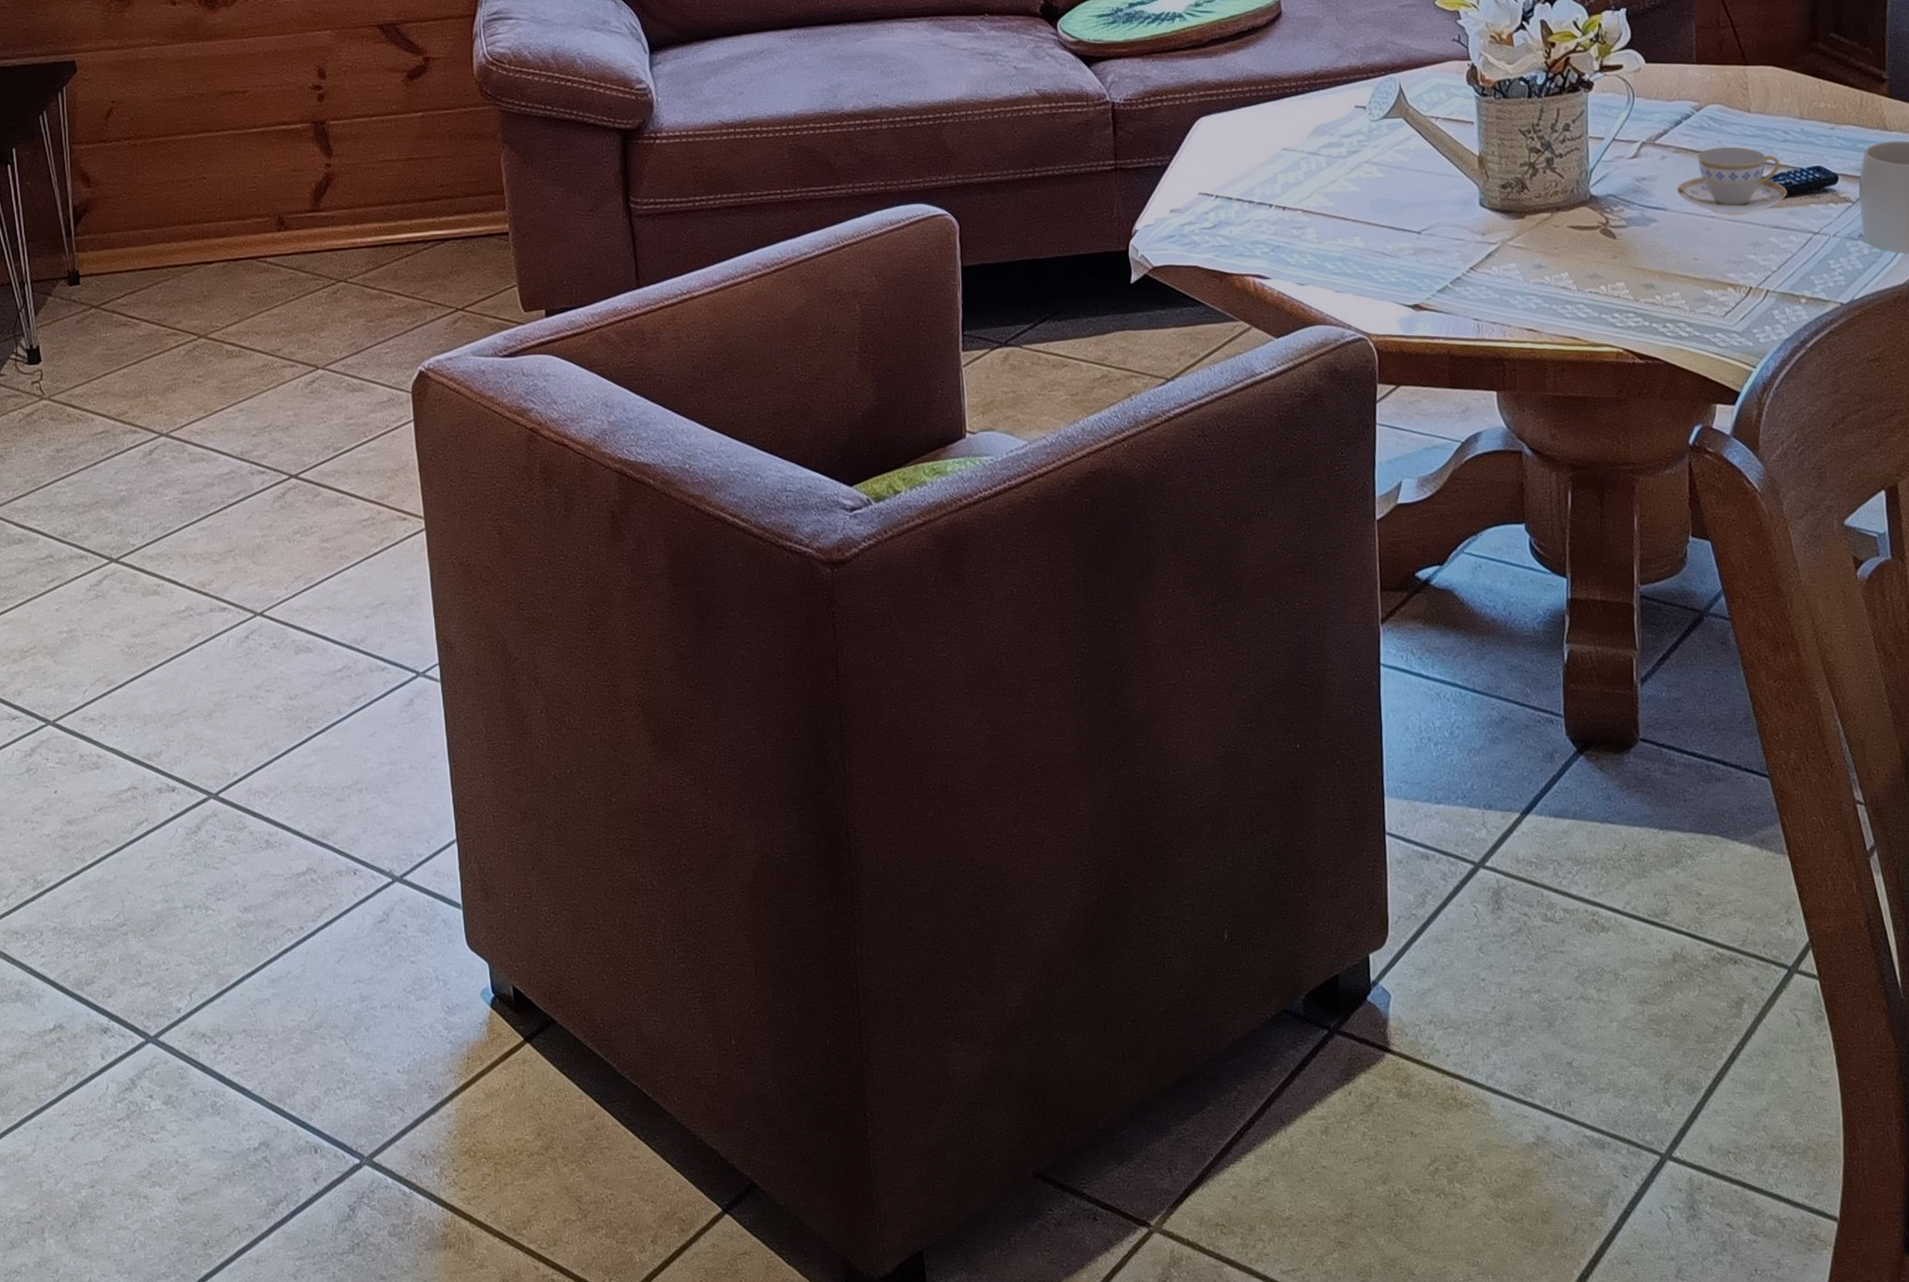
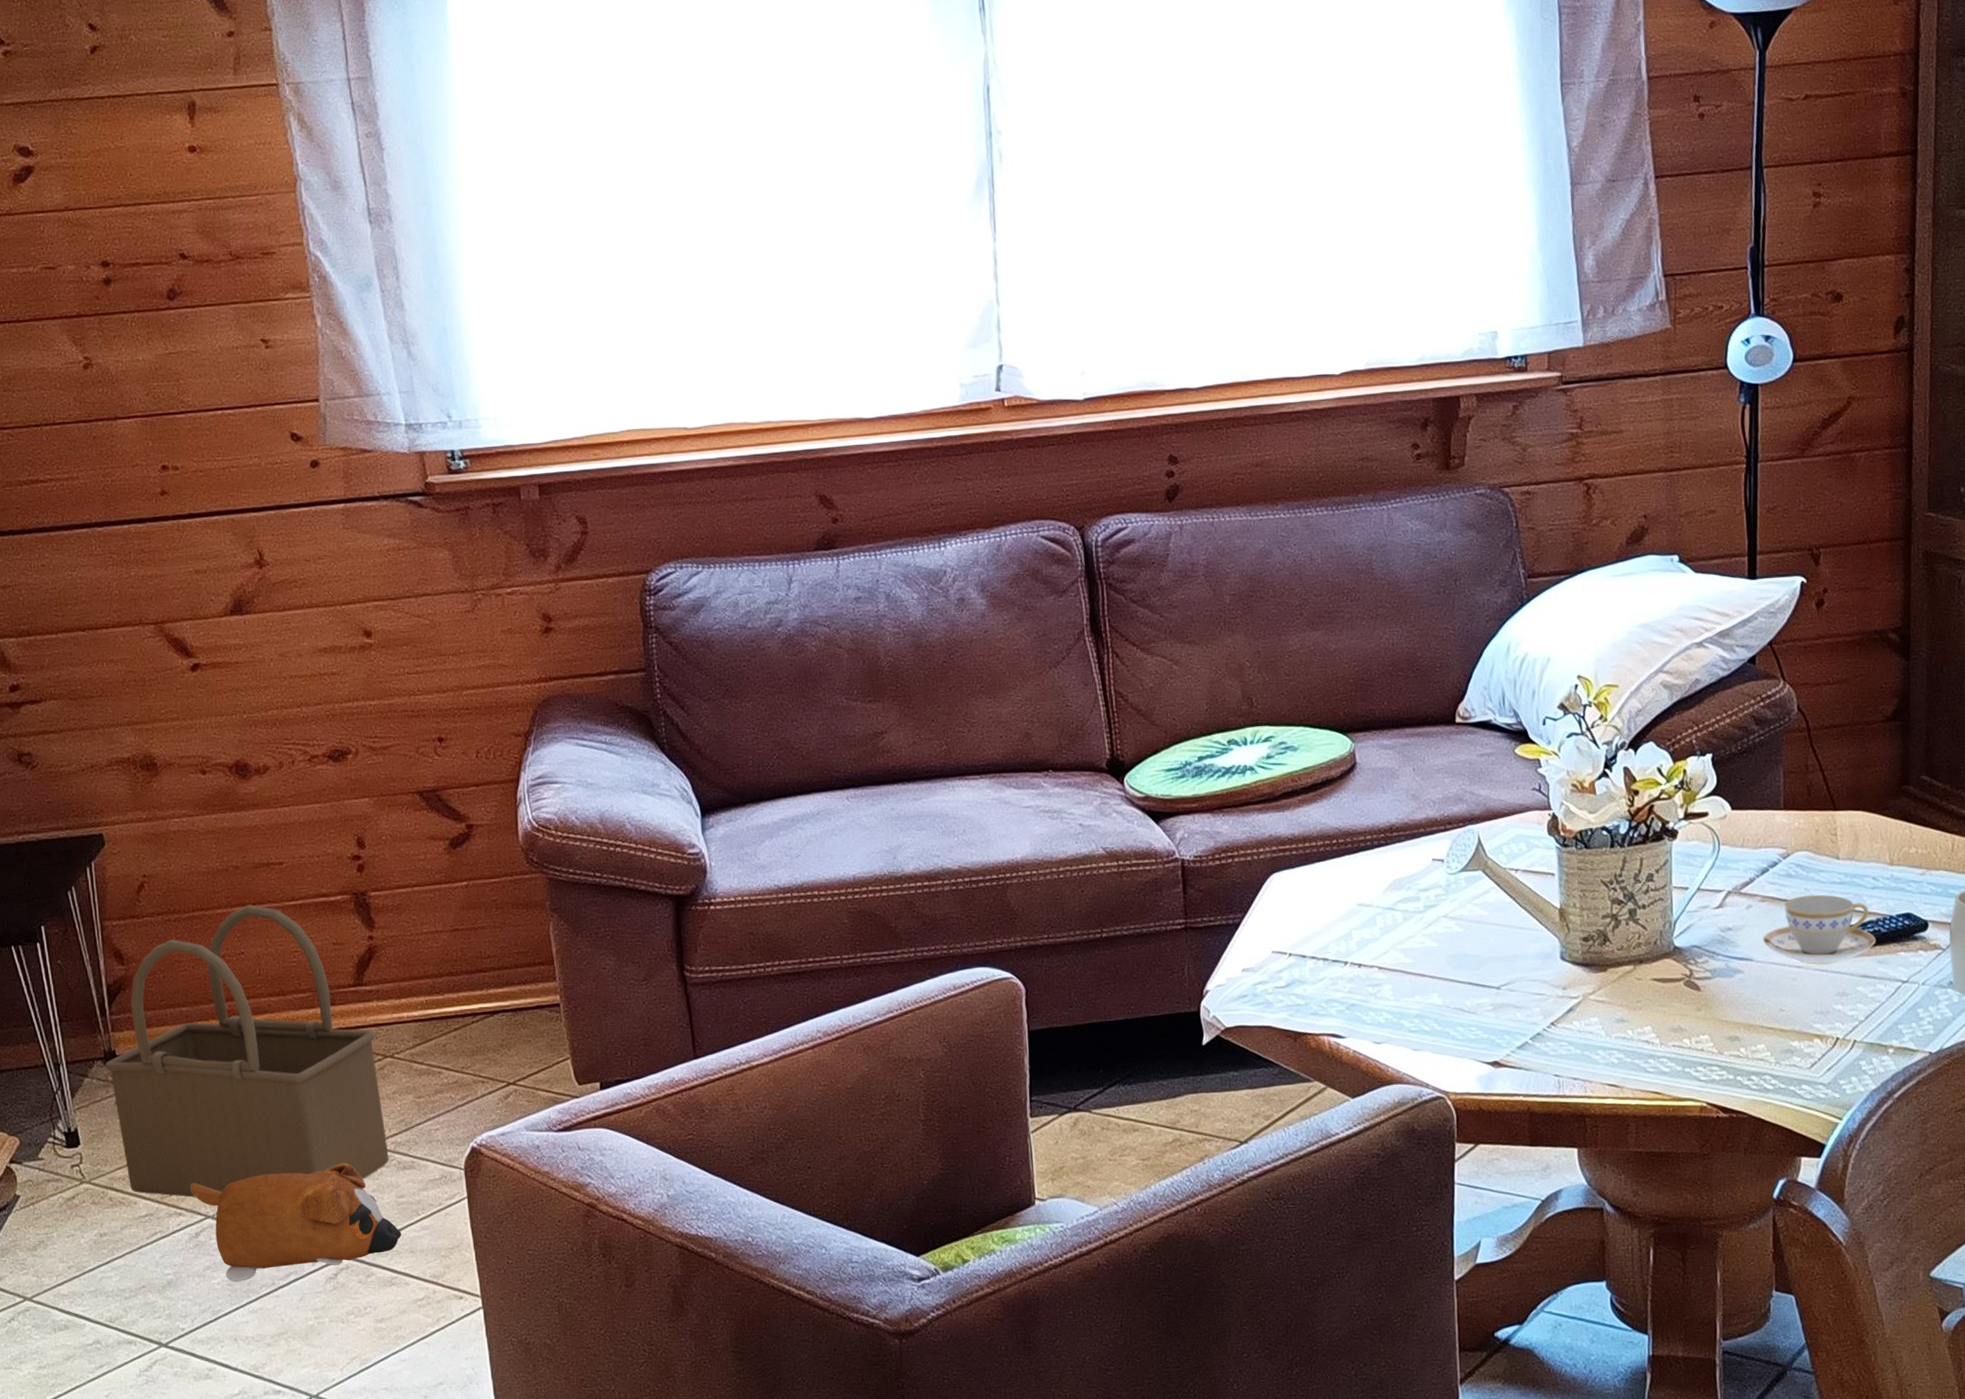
basket: none [68,131,339,415] -> present [105,905,389,1197]
dog toy: none [146,384,349,499] -> present [190,1163,402,1282]

